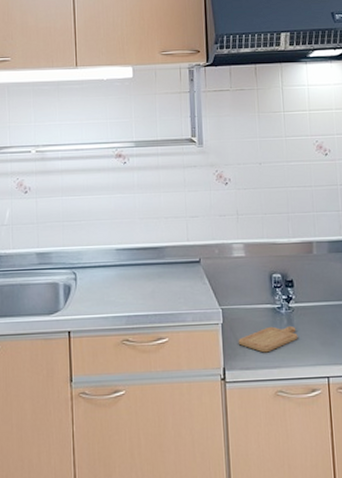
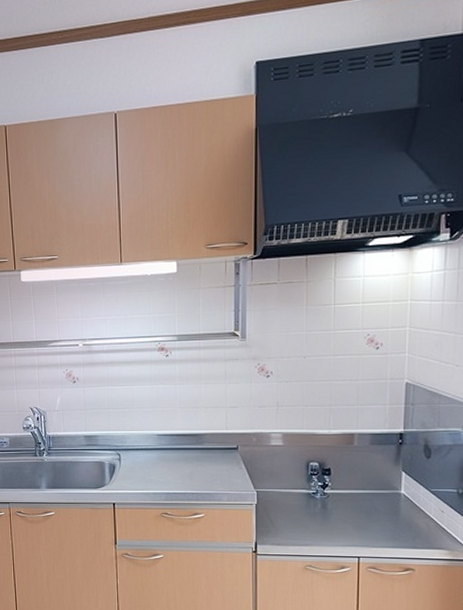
chopping board: present [238,325,298,353] -> none [271,509,331,532]

